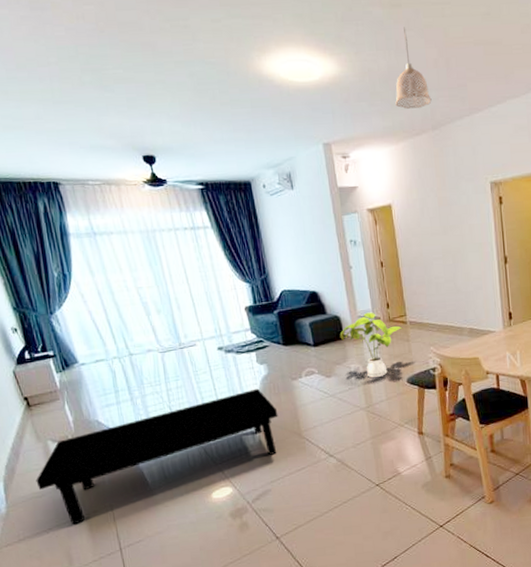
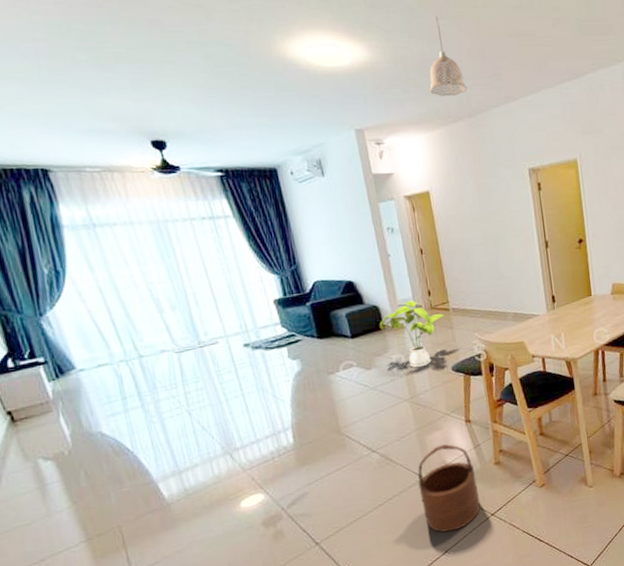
coffee table: present [36,388,278,525] -> none [23,385,314,553]
wooden bucket: none [371,454,430,539] -> present [418,444,481,533]

